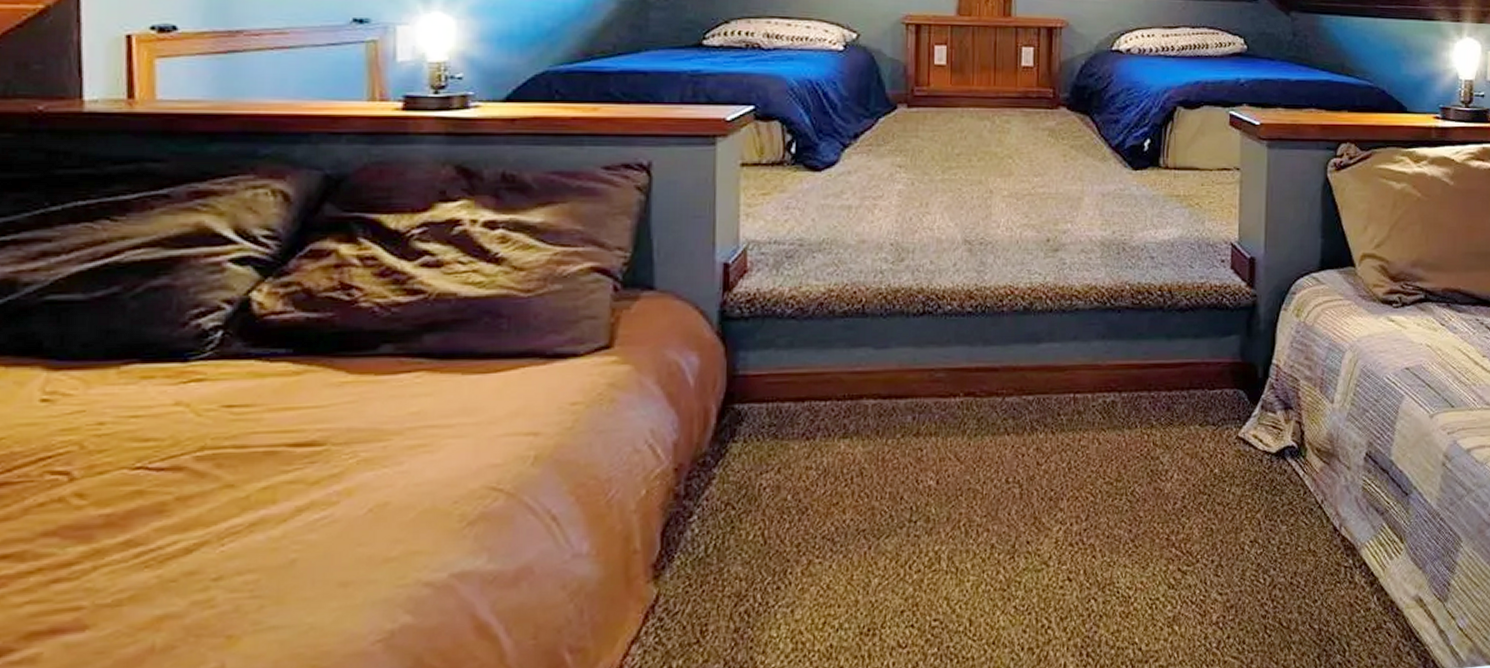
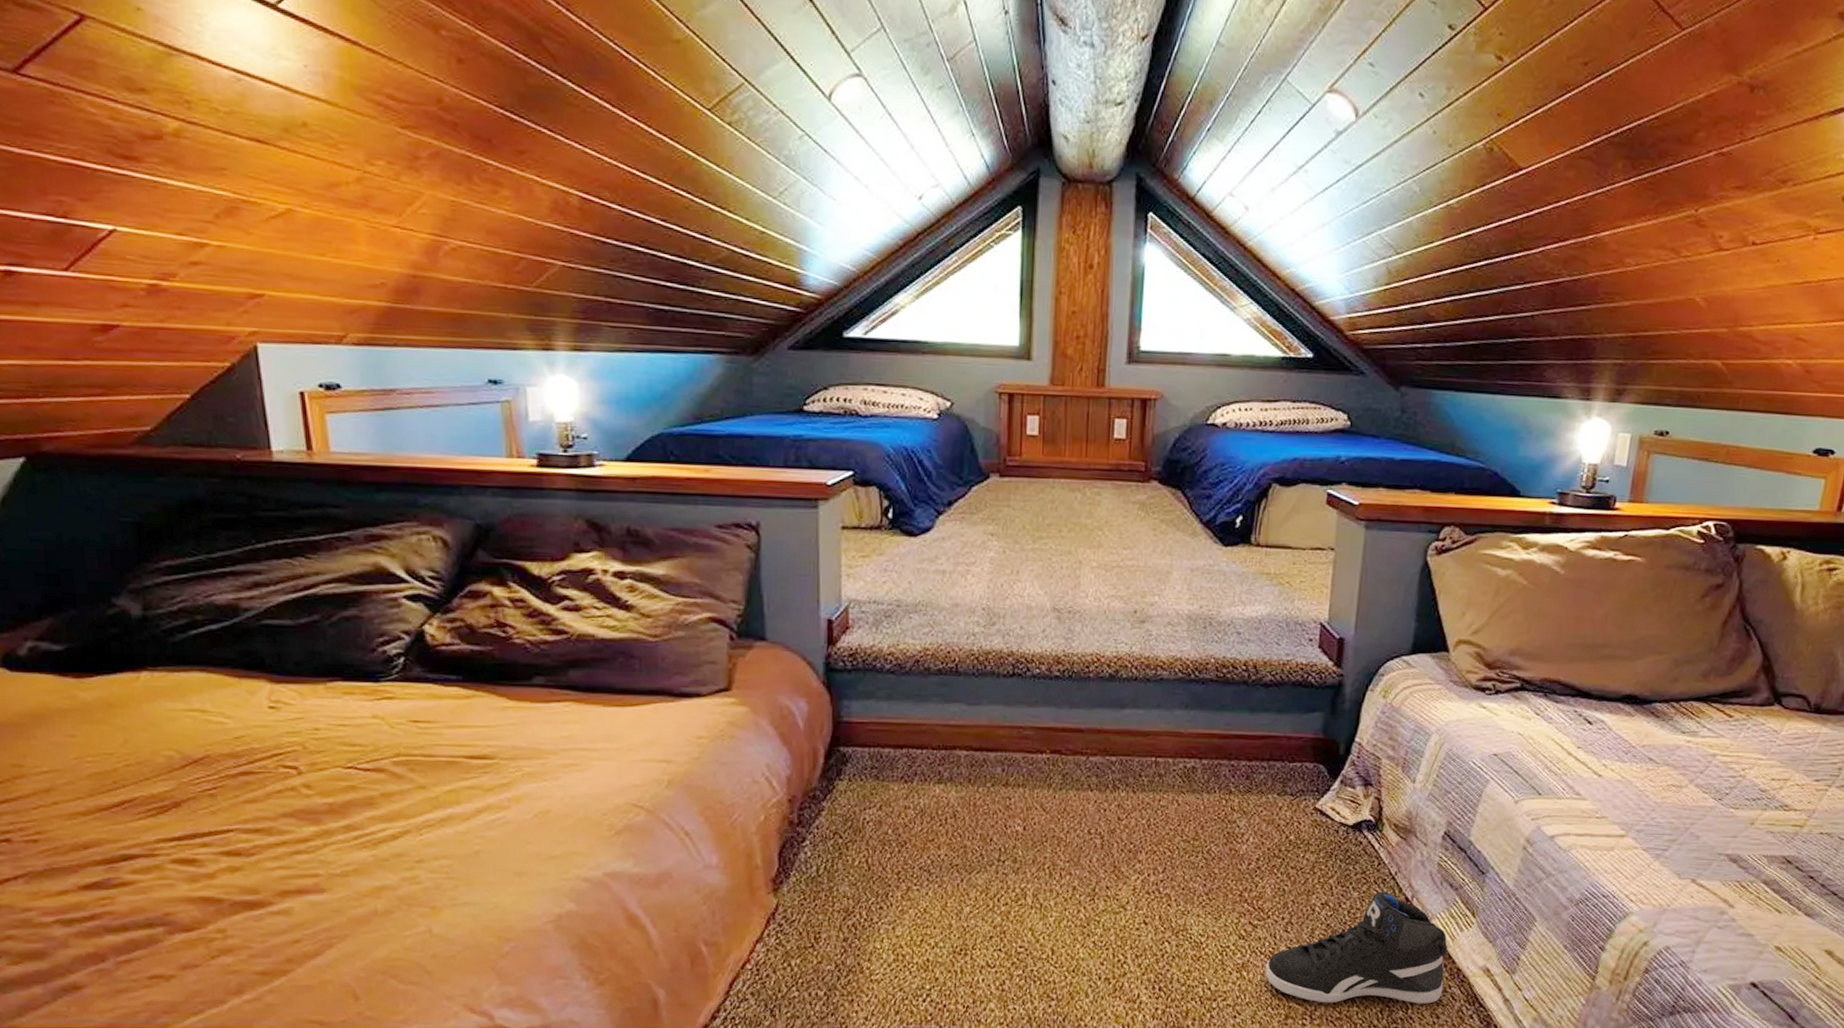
sneaker: none [1198,523,1380,654] -> present [1265,892,1448,1004]

